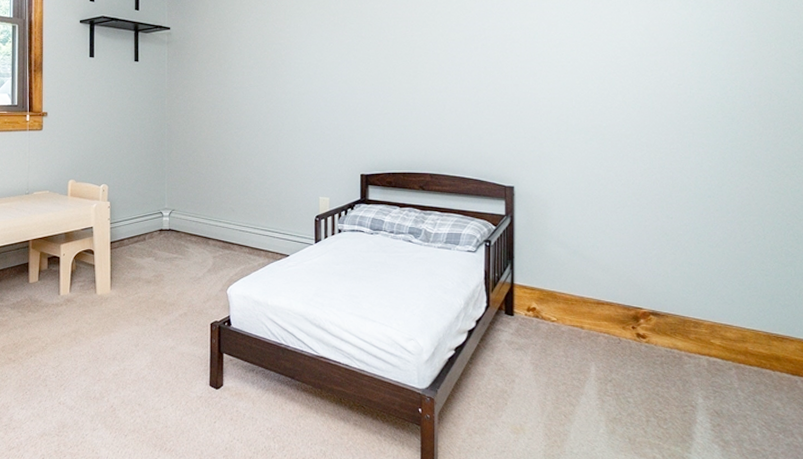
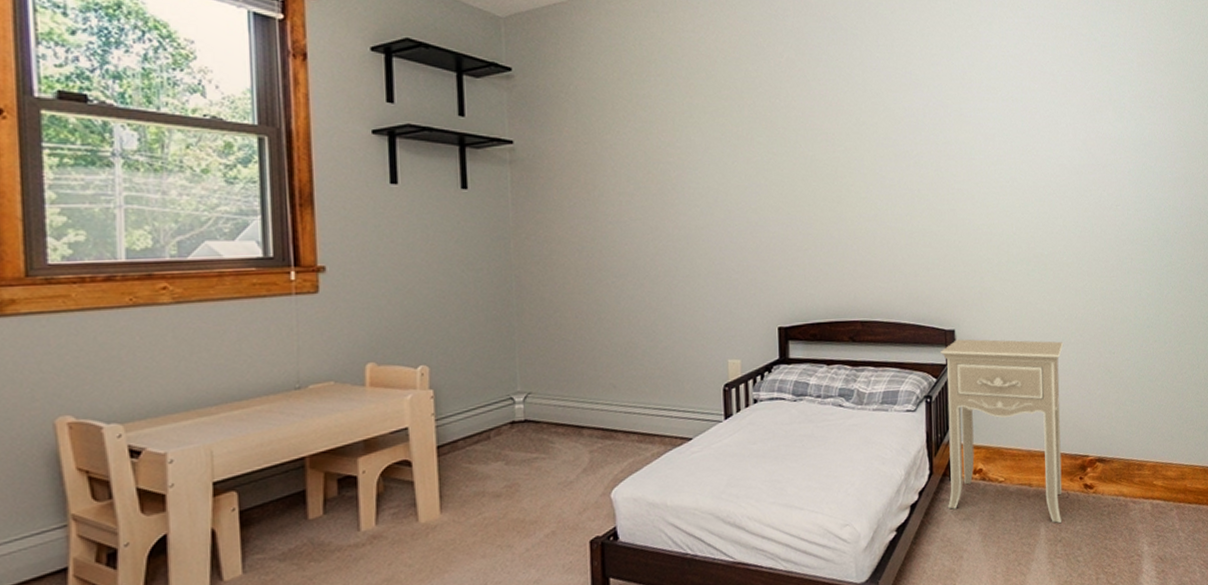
nightstand: none [500,195,620,366] -> present [941,339,1064,524]

